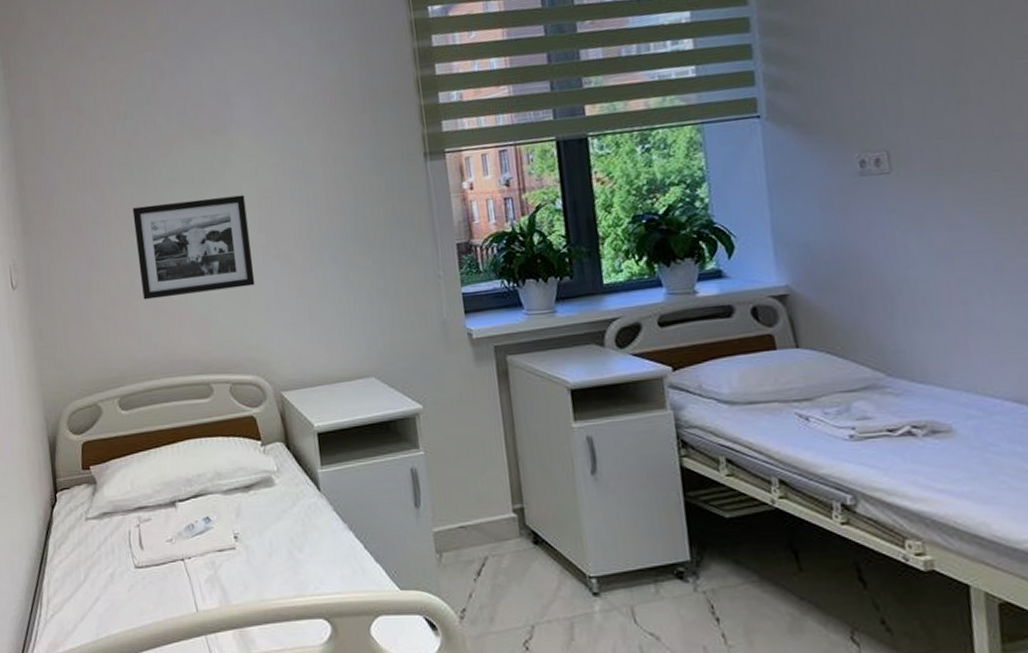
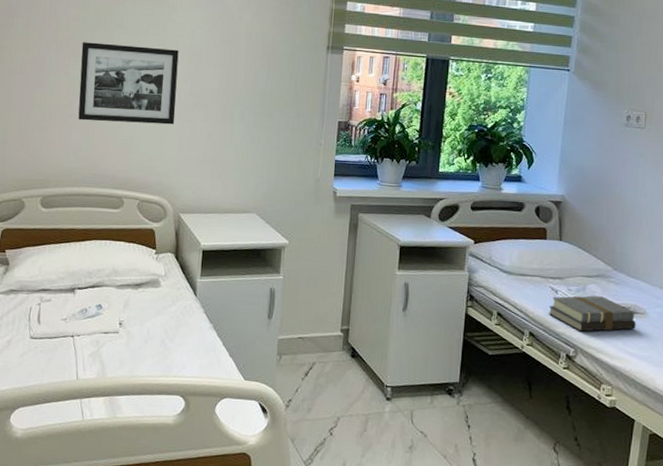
book: none [800,415,941,469] -> present [548,295,636,332]

